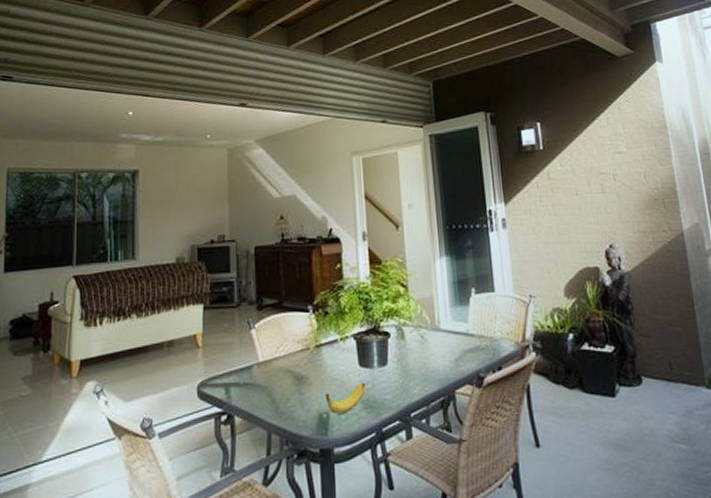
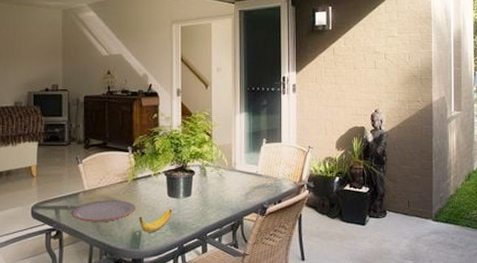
plate: none [244,373,321,403] -> present [71,200,135,223]

